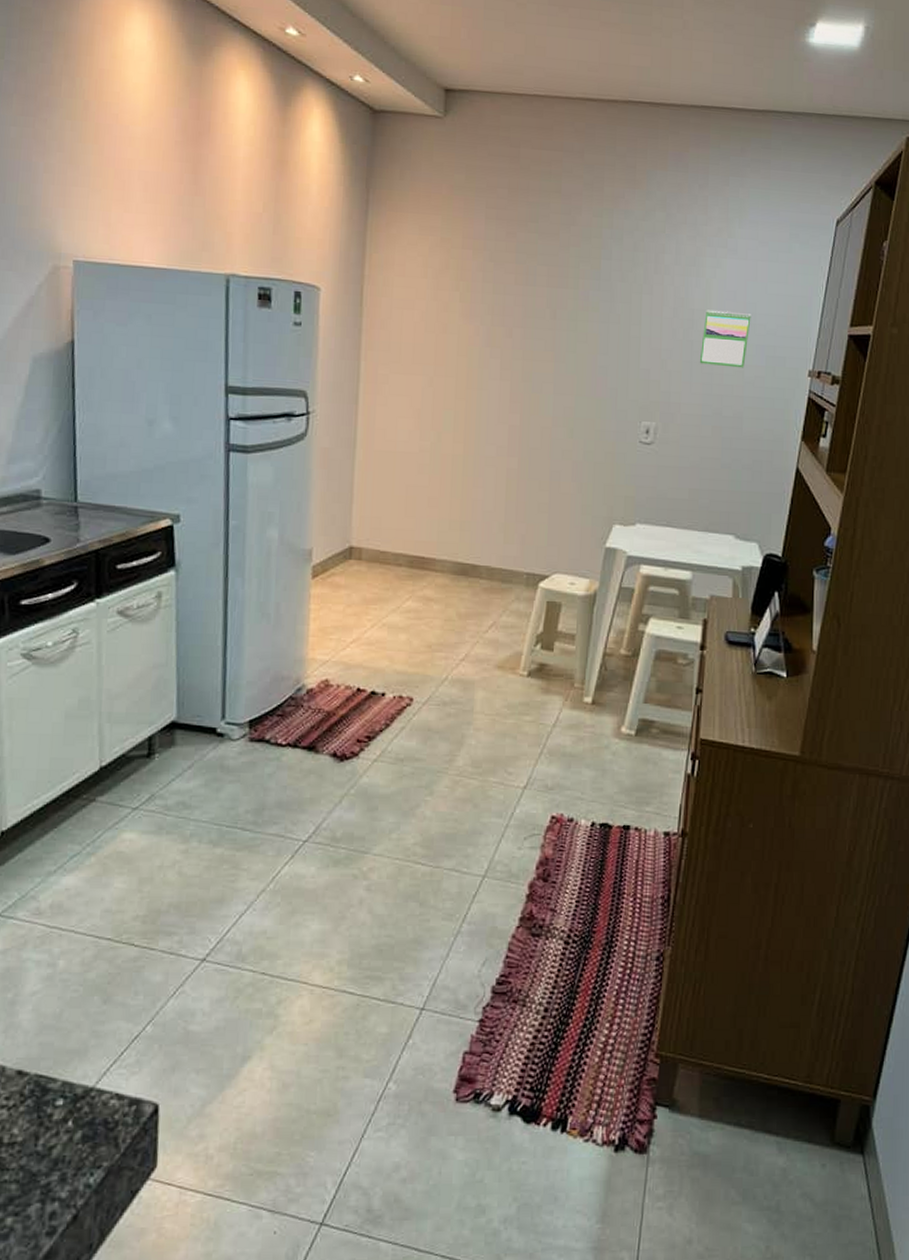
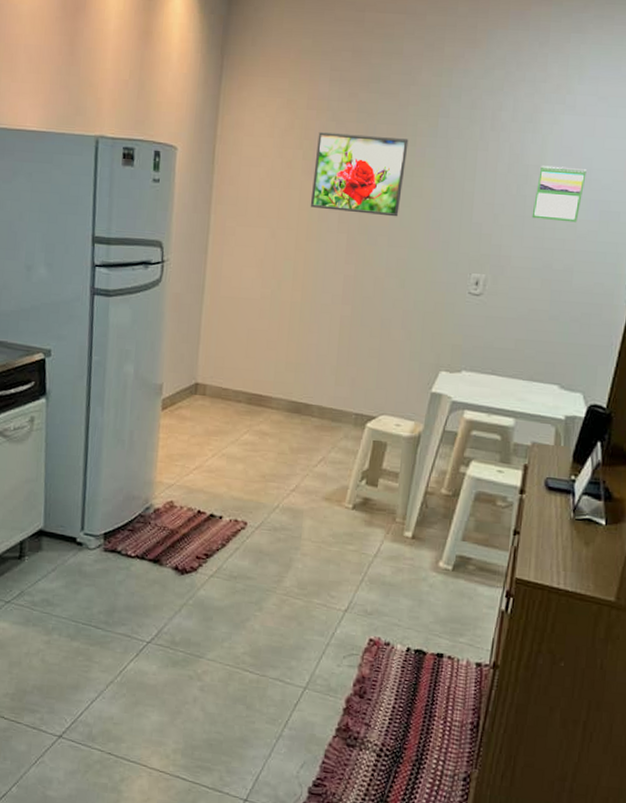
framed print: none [469,273,571,363] -> present [310,132,409,217]

